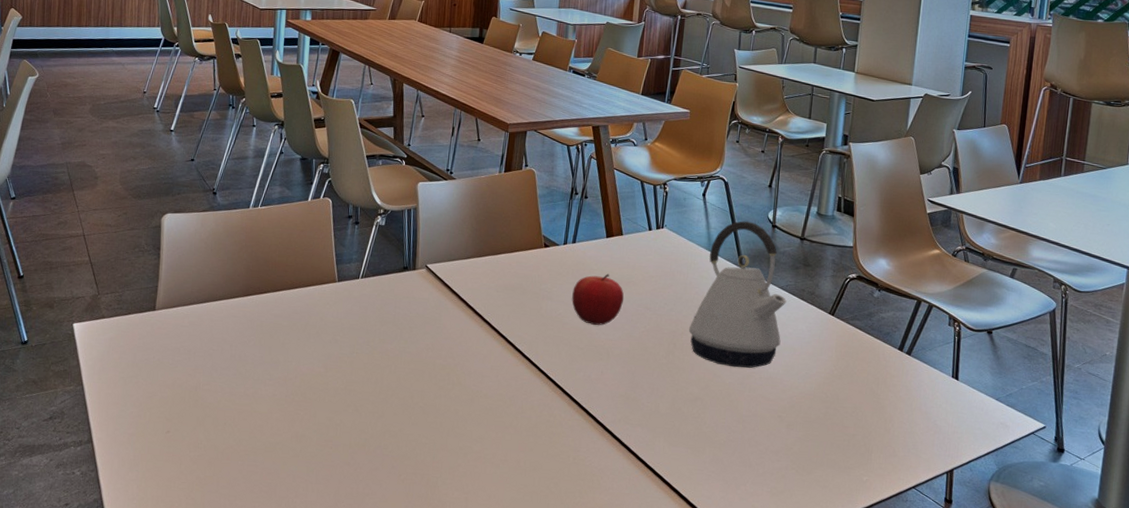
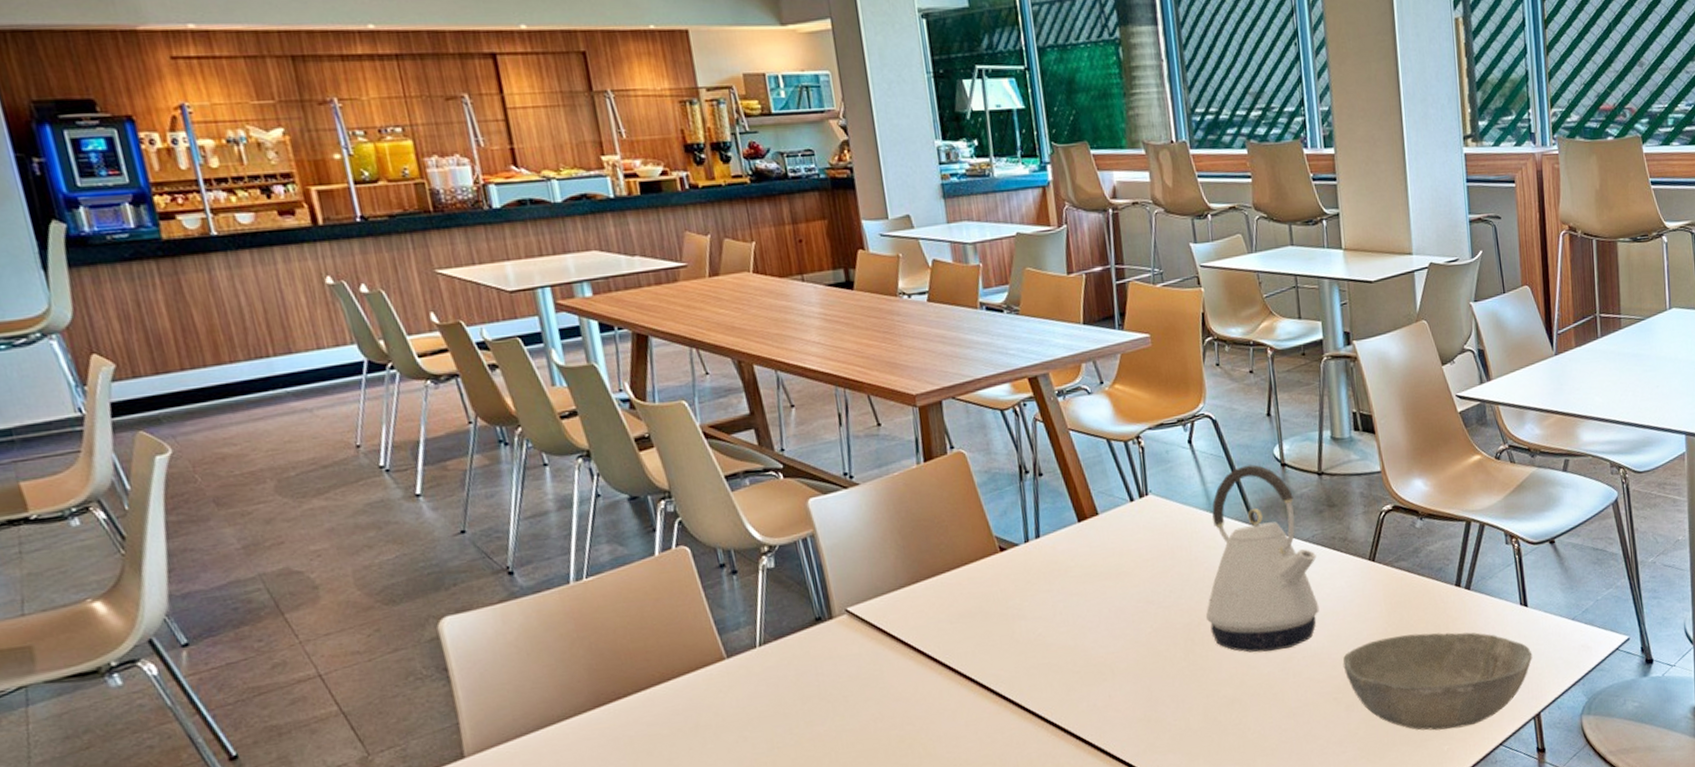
fruit: present [572,273,624,325] -> none [1049,568,1118,639]
bowl: none [791,378,955,466] -> present [1343,632,1533,731]

